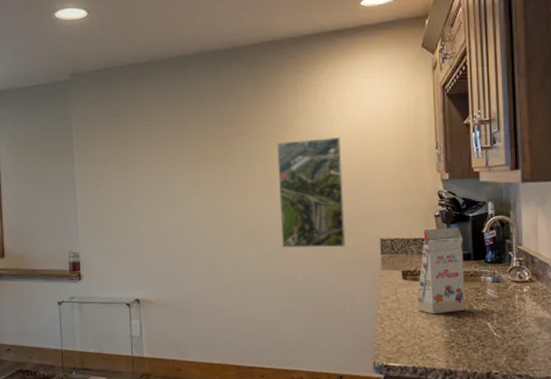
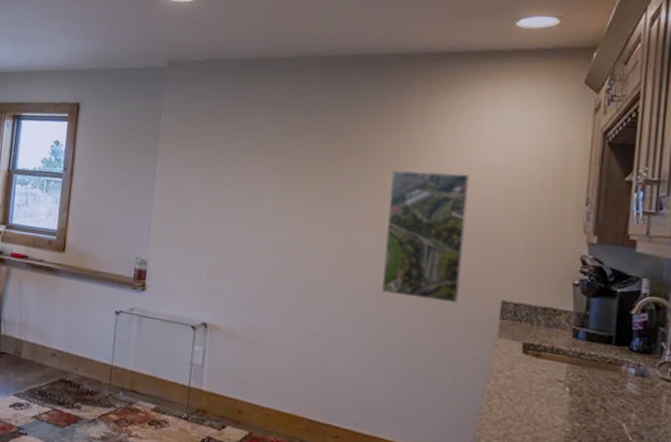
gift box: present [417,227,466,314] -> none [537,298,605,404]

